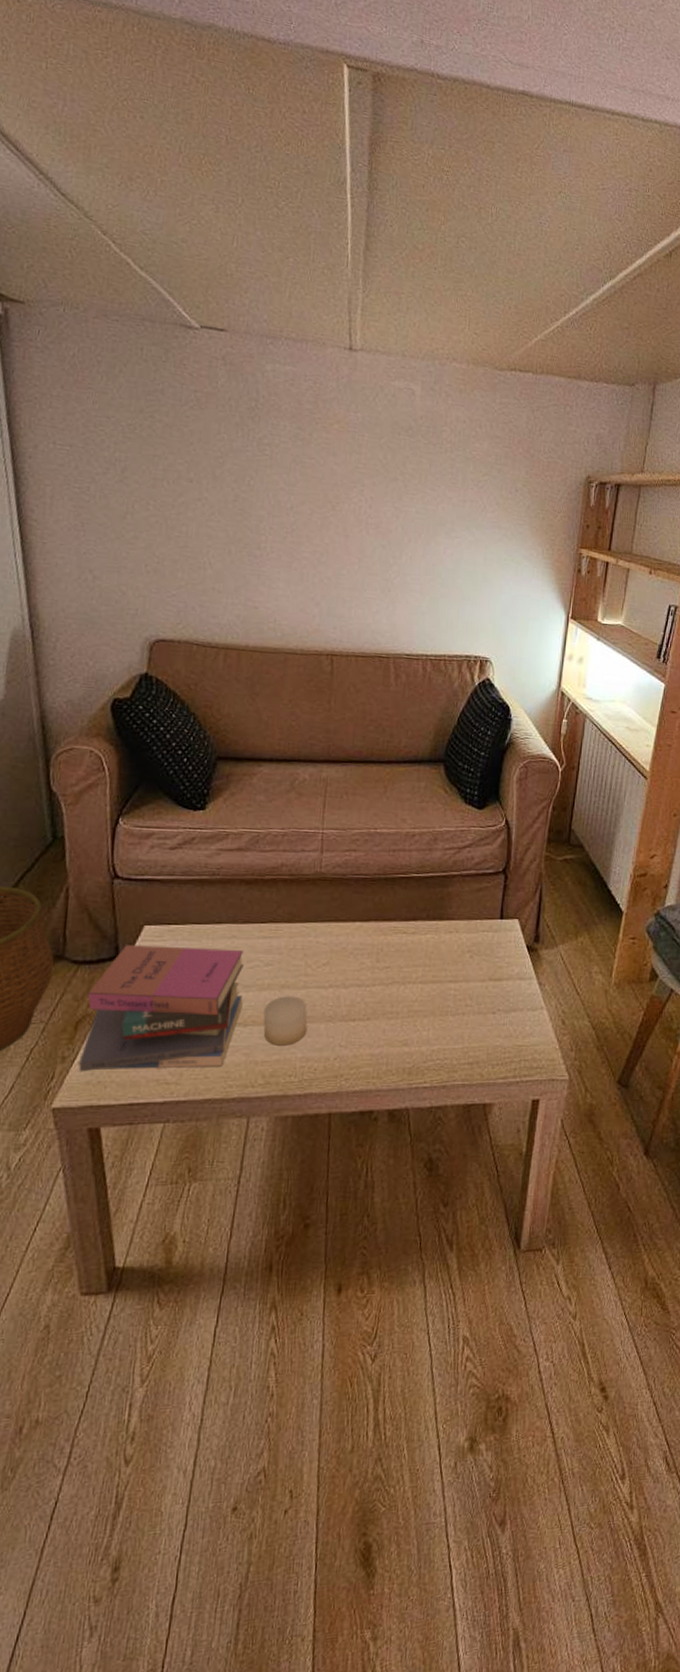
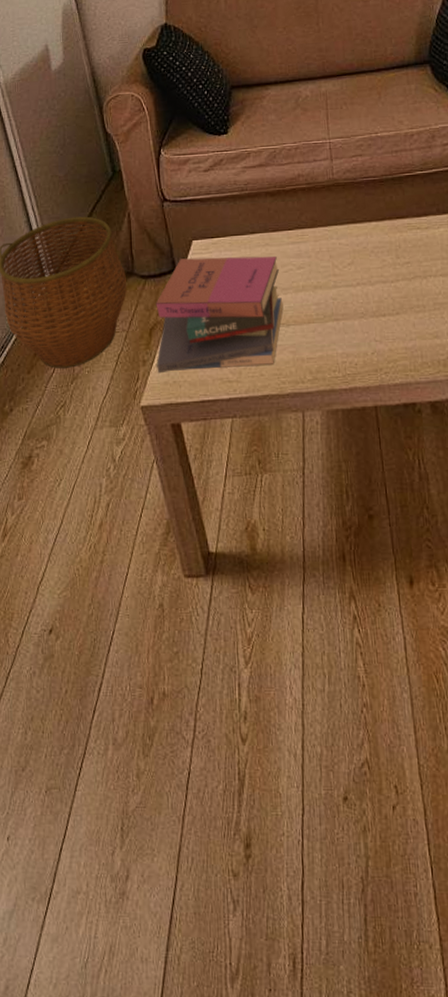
candle: present [263,996,308,1046] -> none [302,295,343,343]

